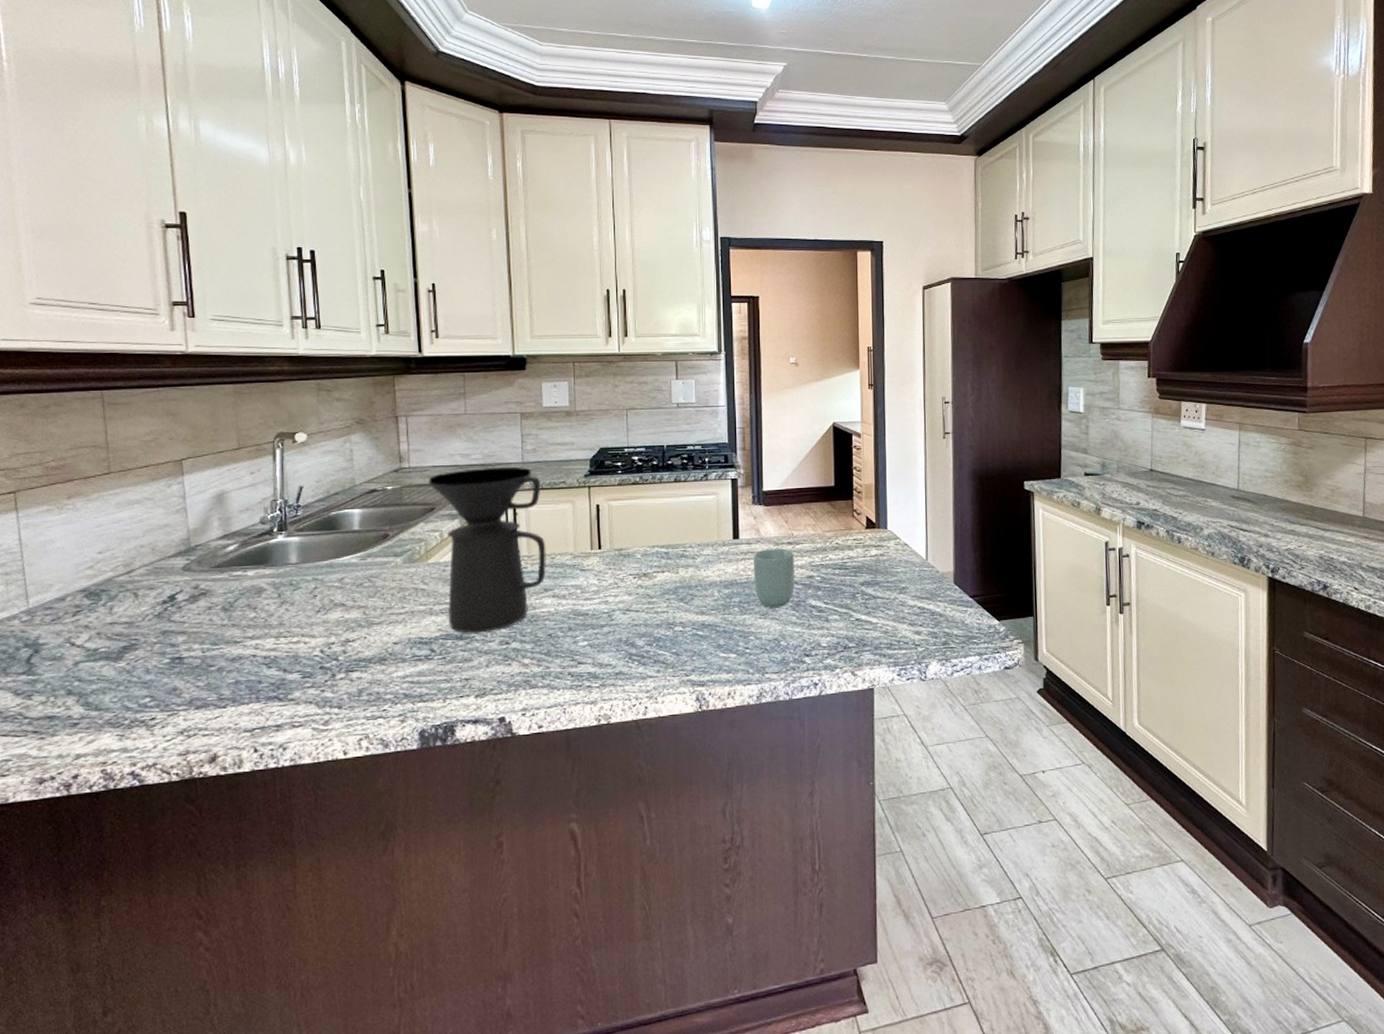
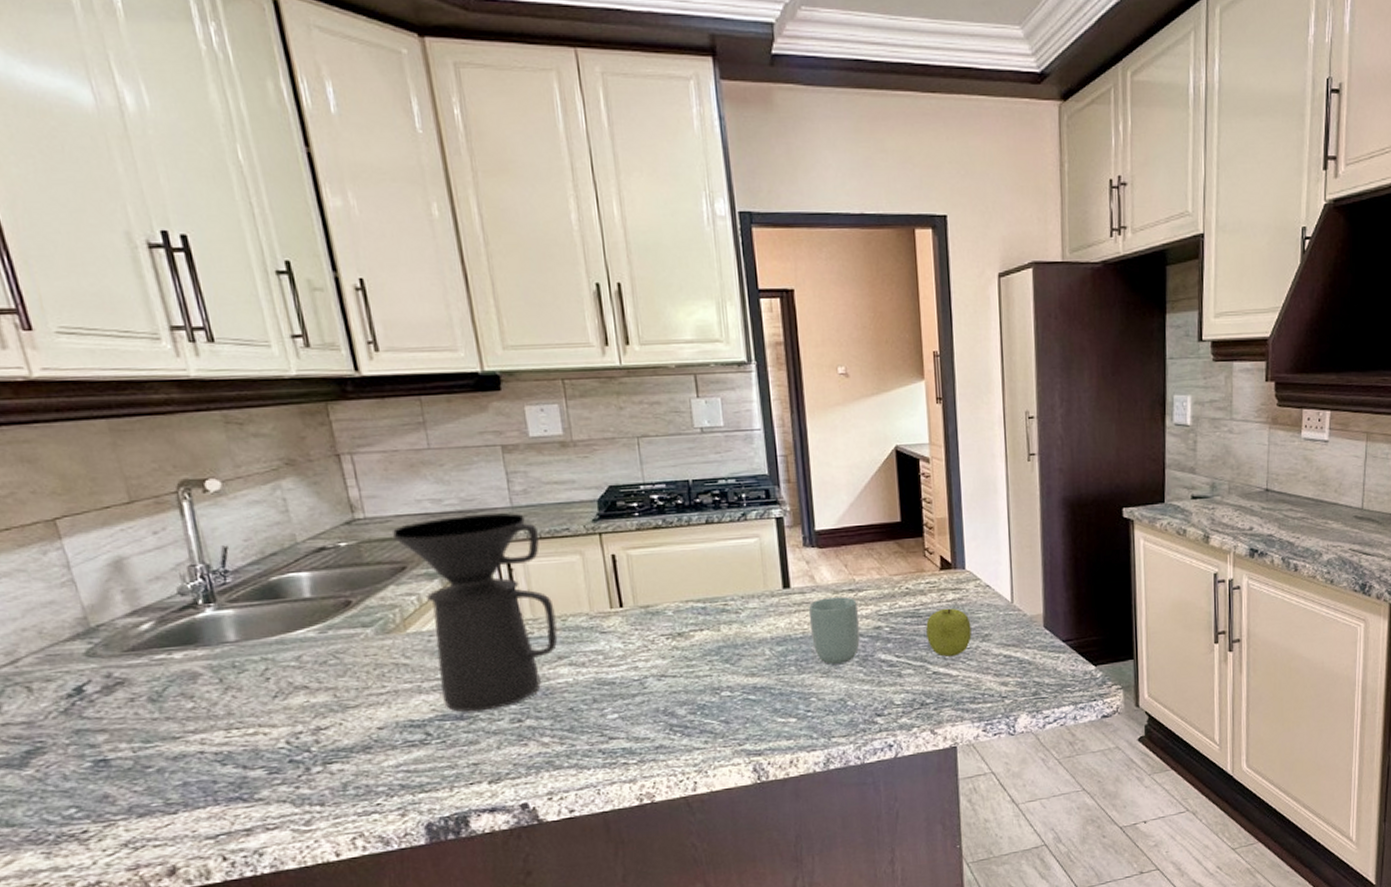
fruit: none [852,562,891,605] -> present [926,608,972,657]

